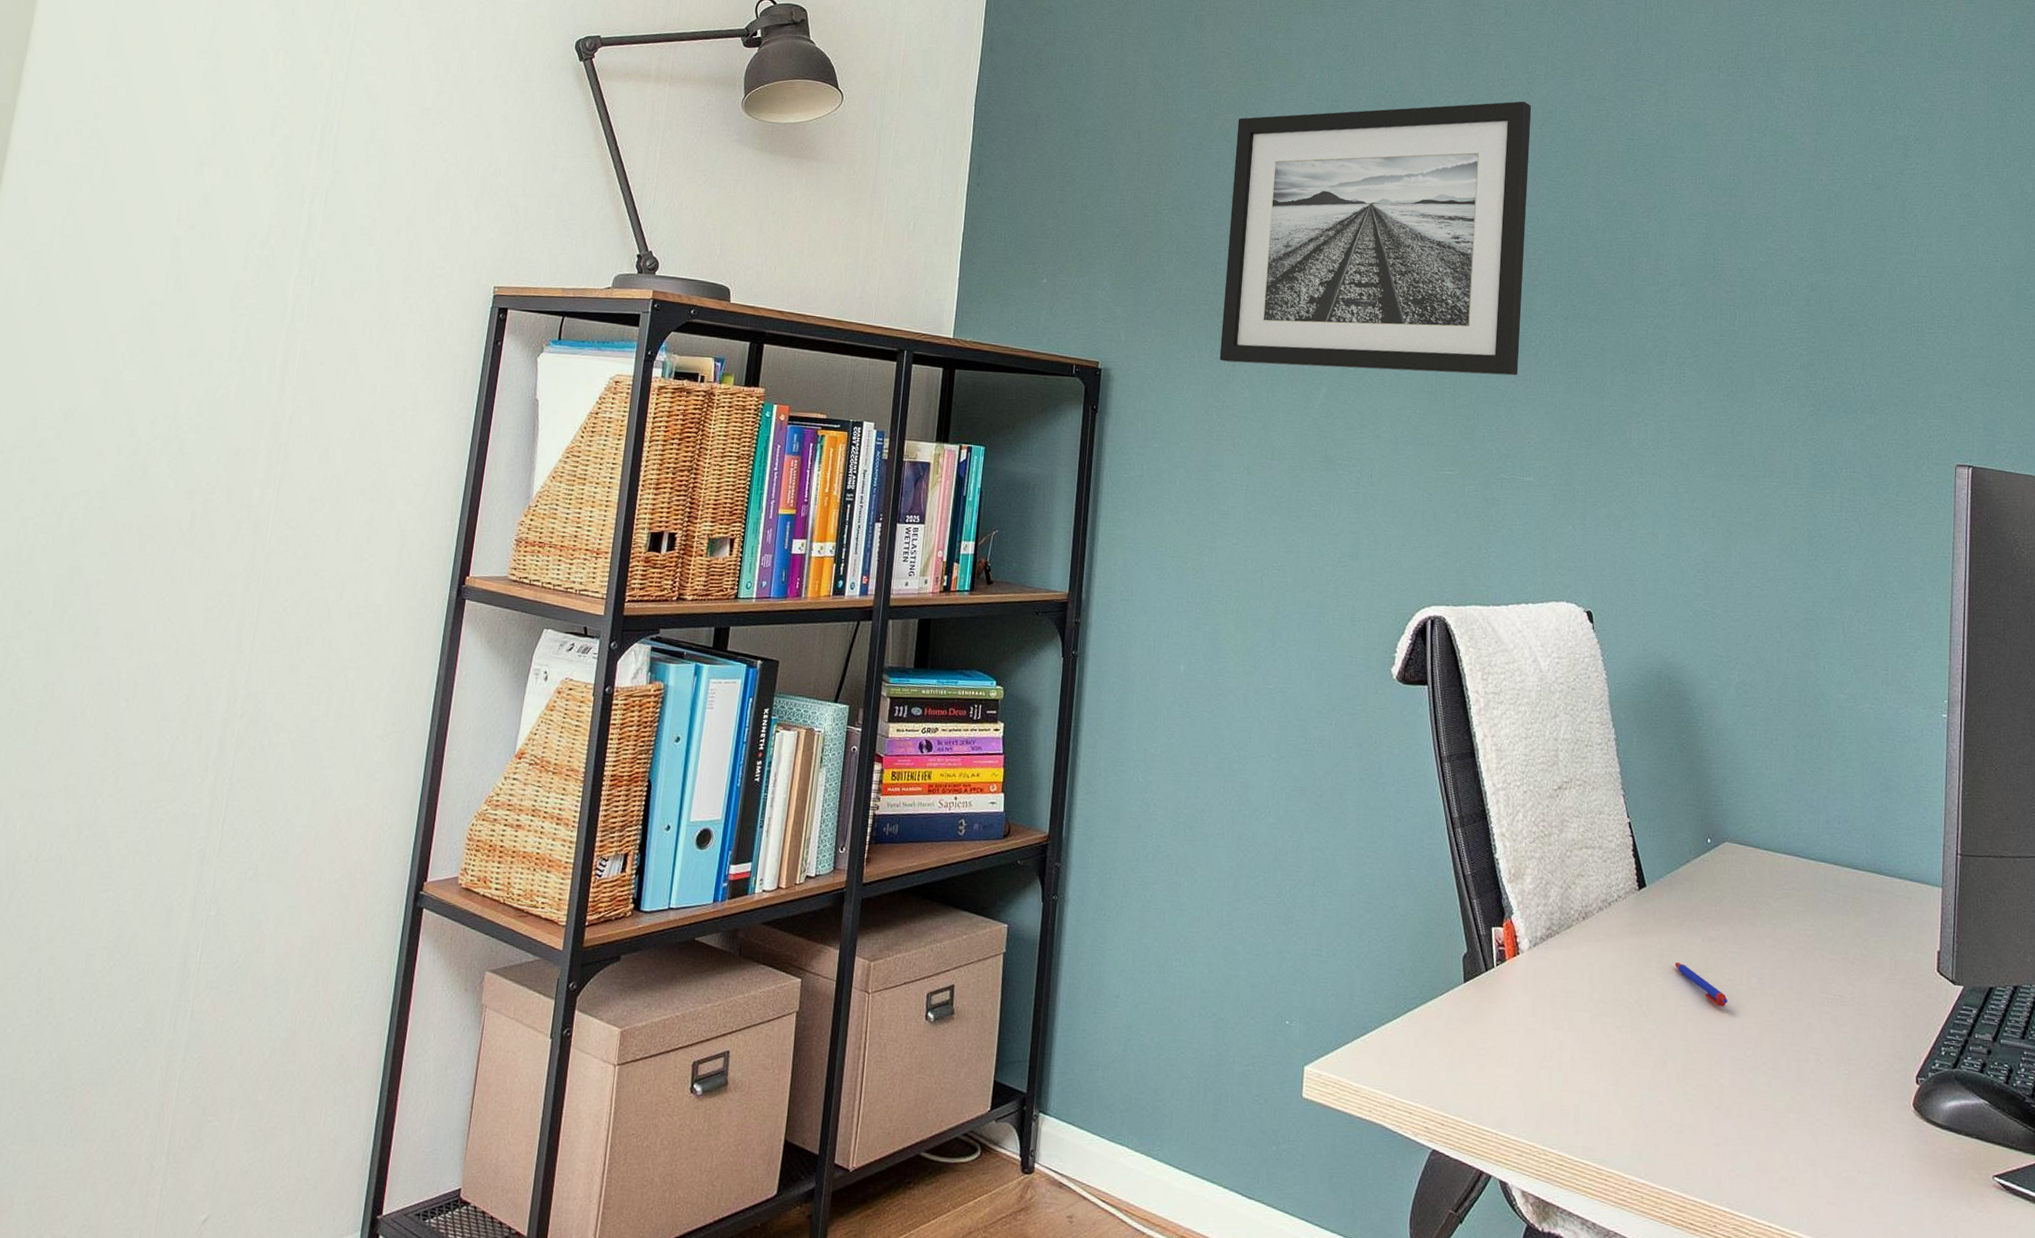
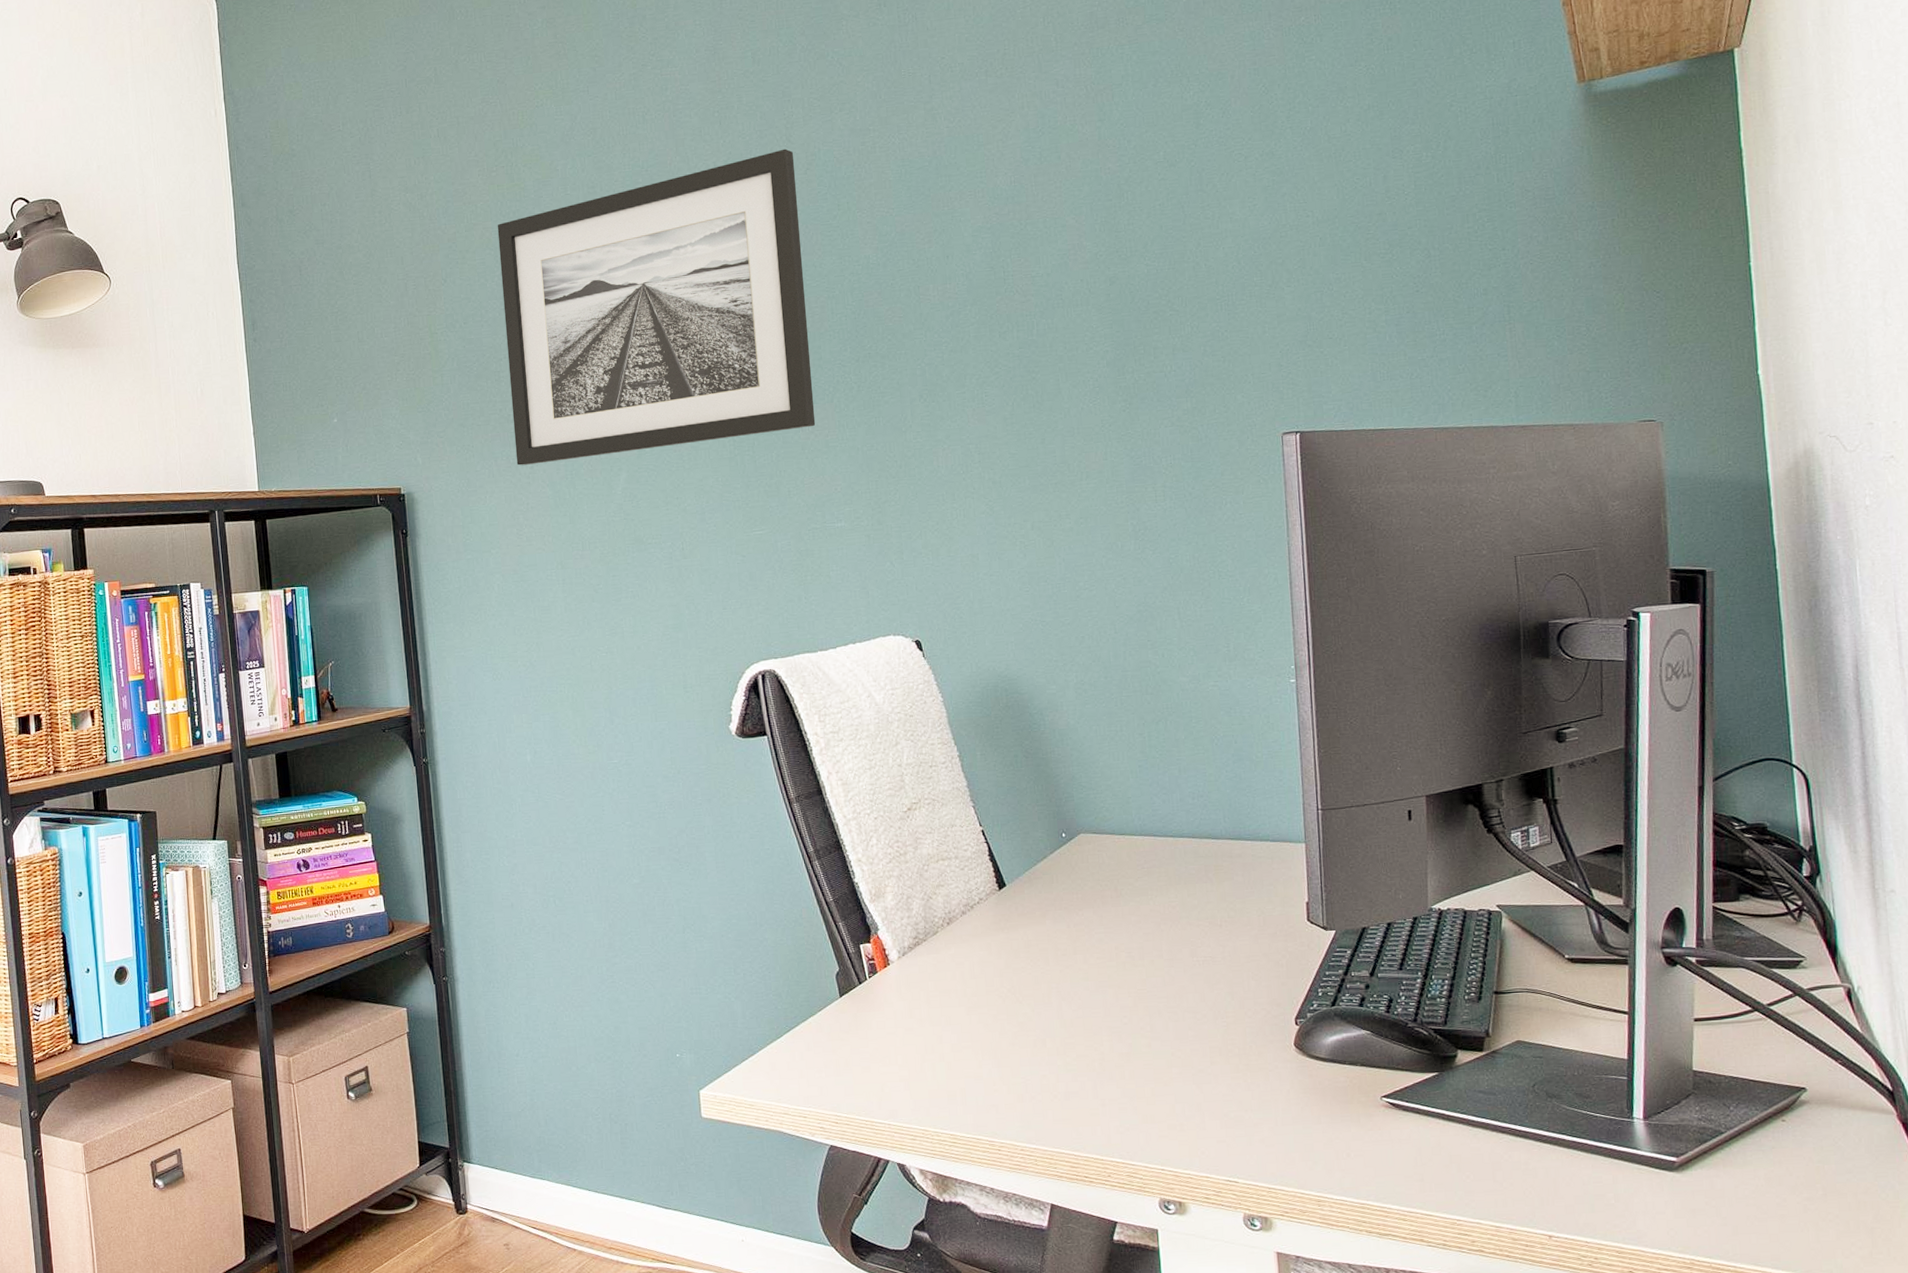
pen: present [1674,962,1728,1007] -> none [1042,950,1099,984]

